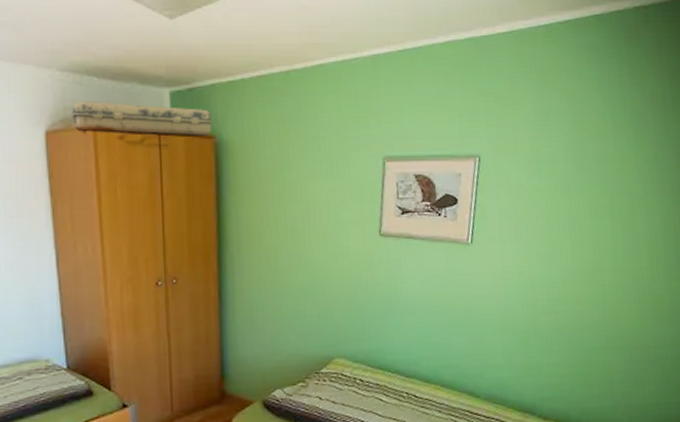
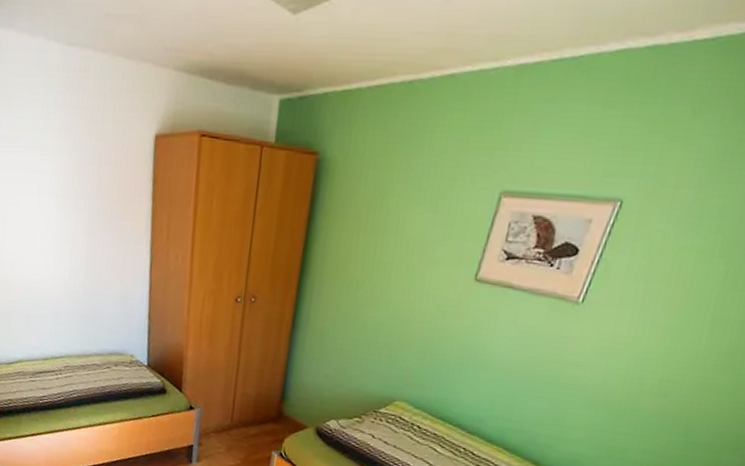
suitcase: present [70,100,214,138] -> none [180,104,319,153]

